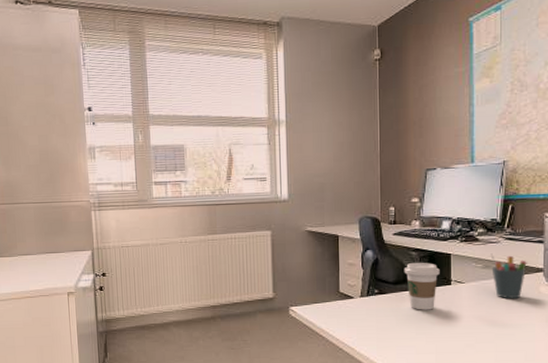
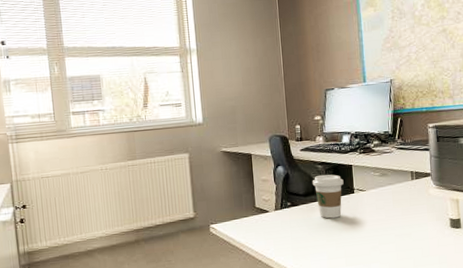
pen holder: present [490,253,527,299] -> none [385,162,417,202]

